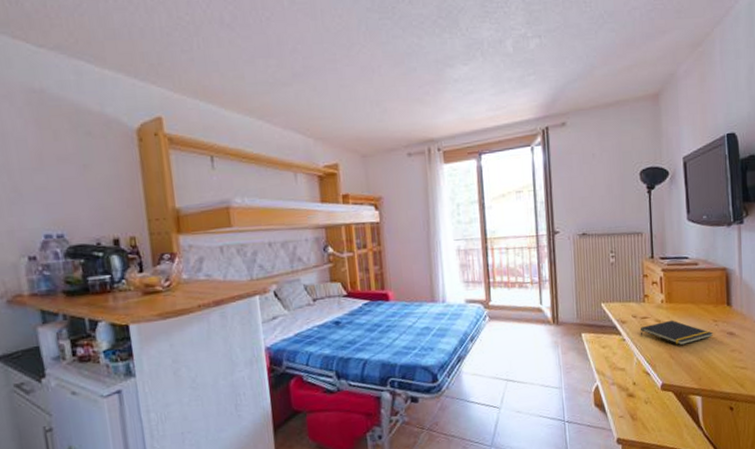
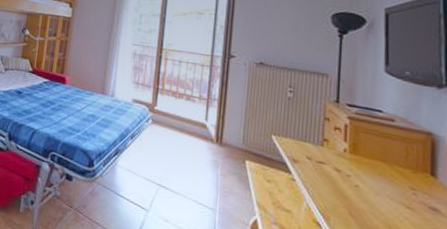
notepad: present [640,320,714,345] -> none [313,171,410,207]

